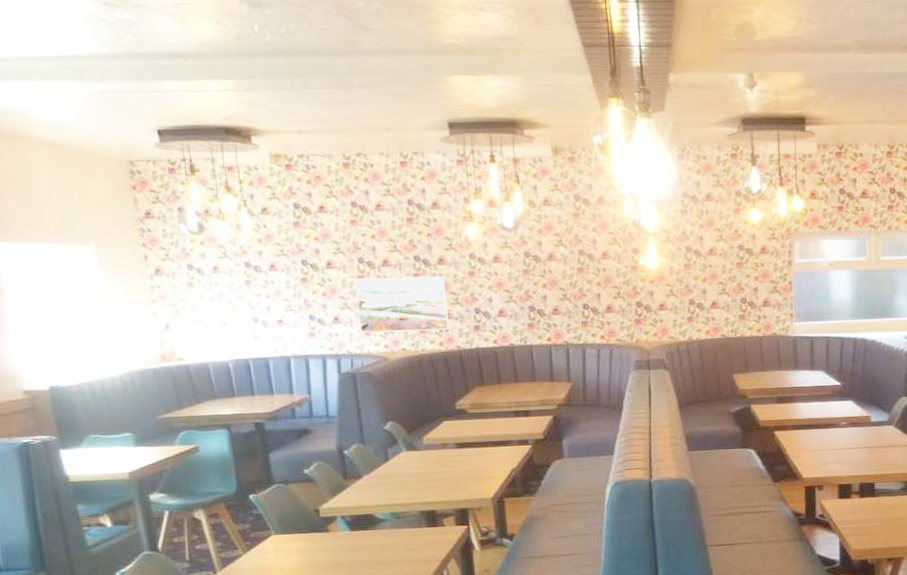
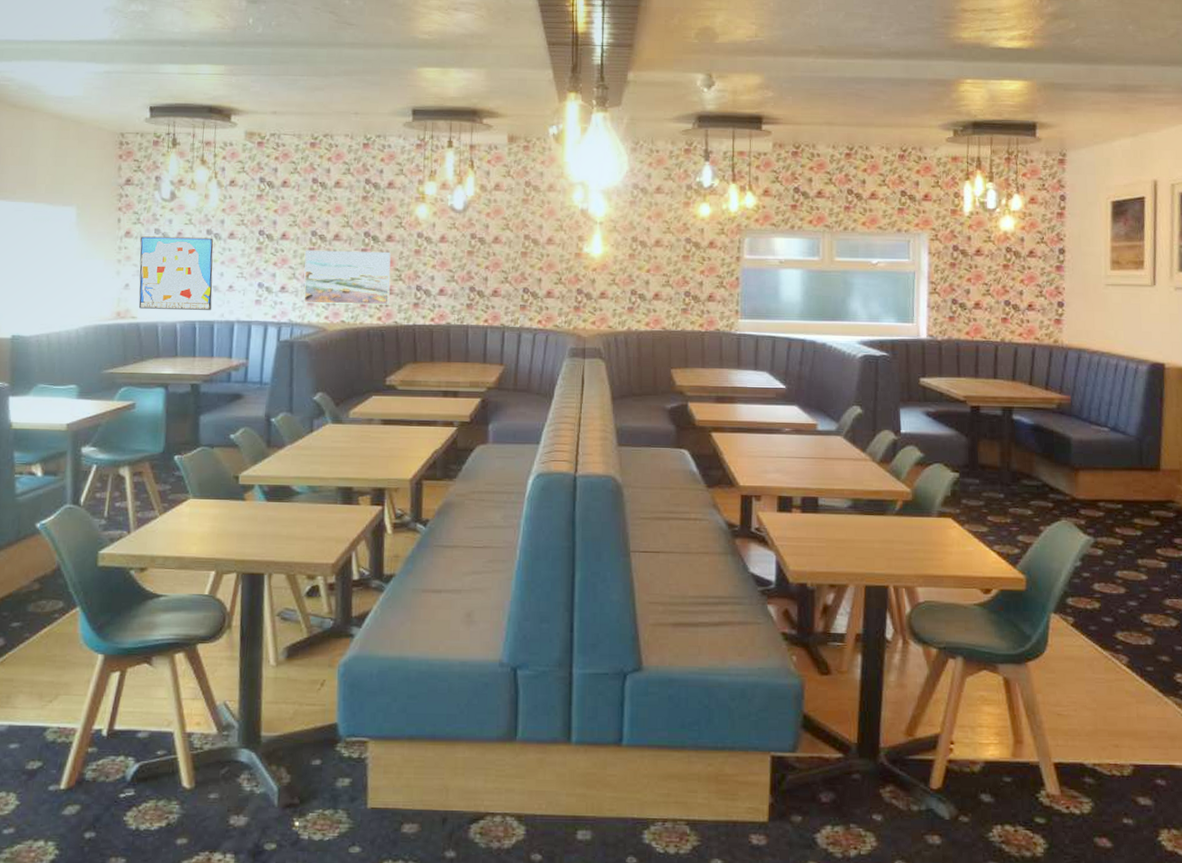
wall art: none [173,271,263,350] -> present [138,236,214,310]

